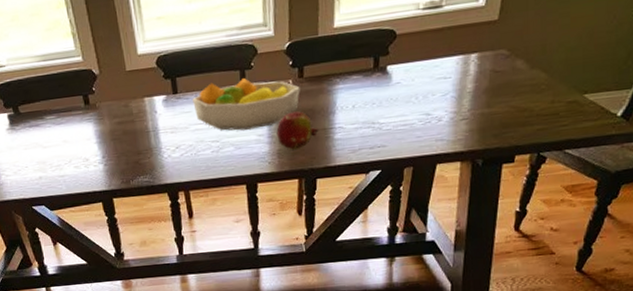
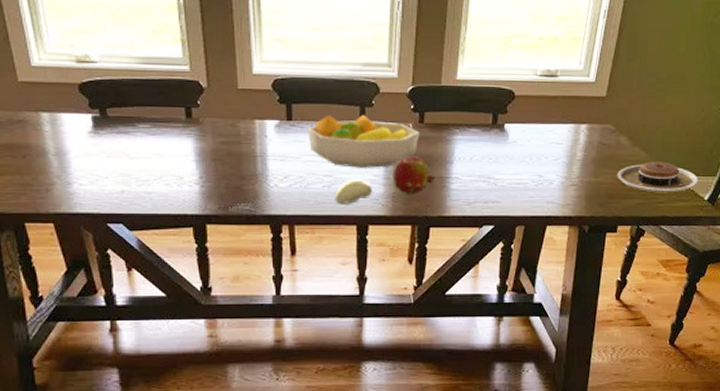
decorative egg: none [223,140,258,166] -> present [335,179,372,204]
plate: none [513,81,609,116] -> present [617,162,698,193]

